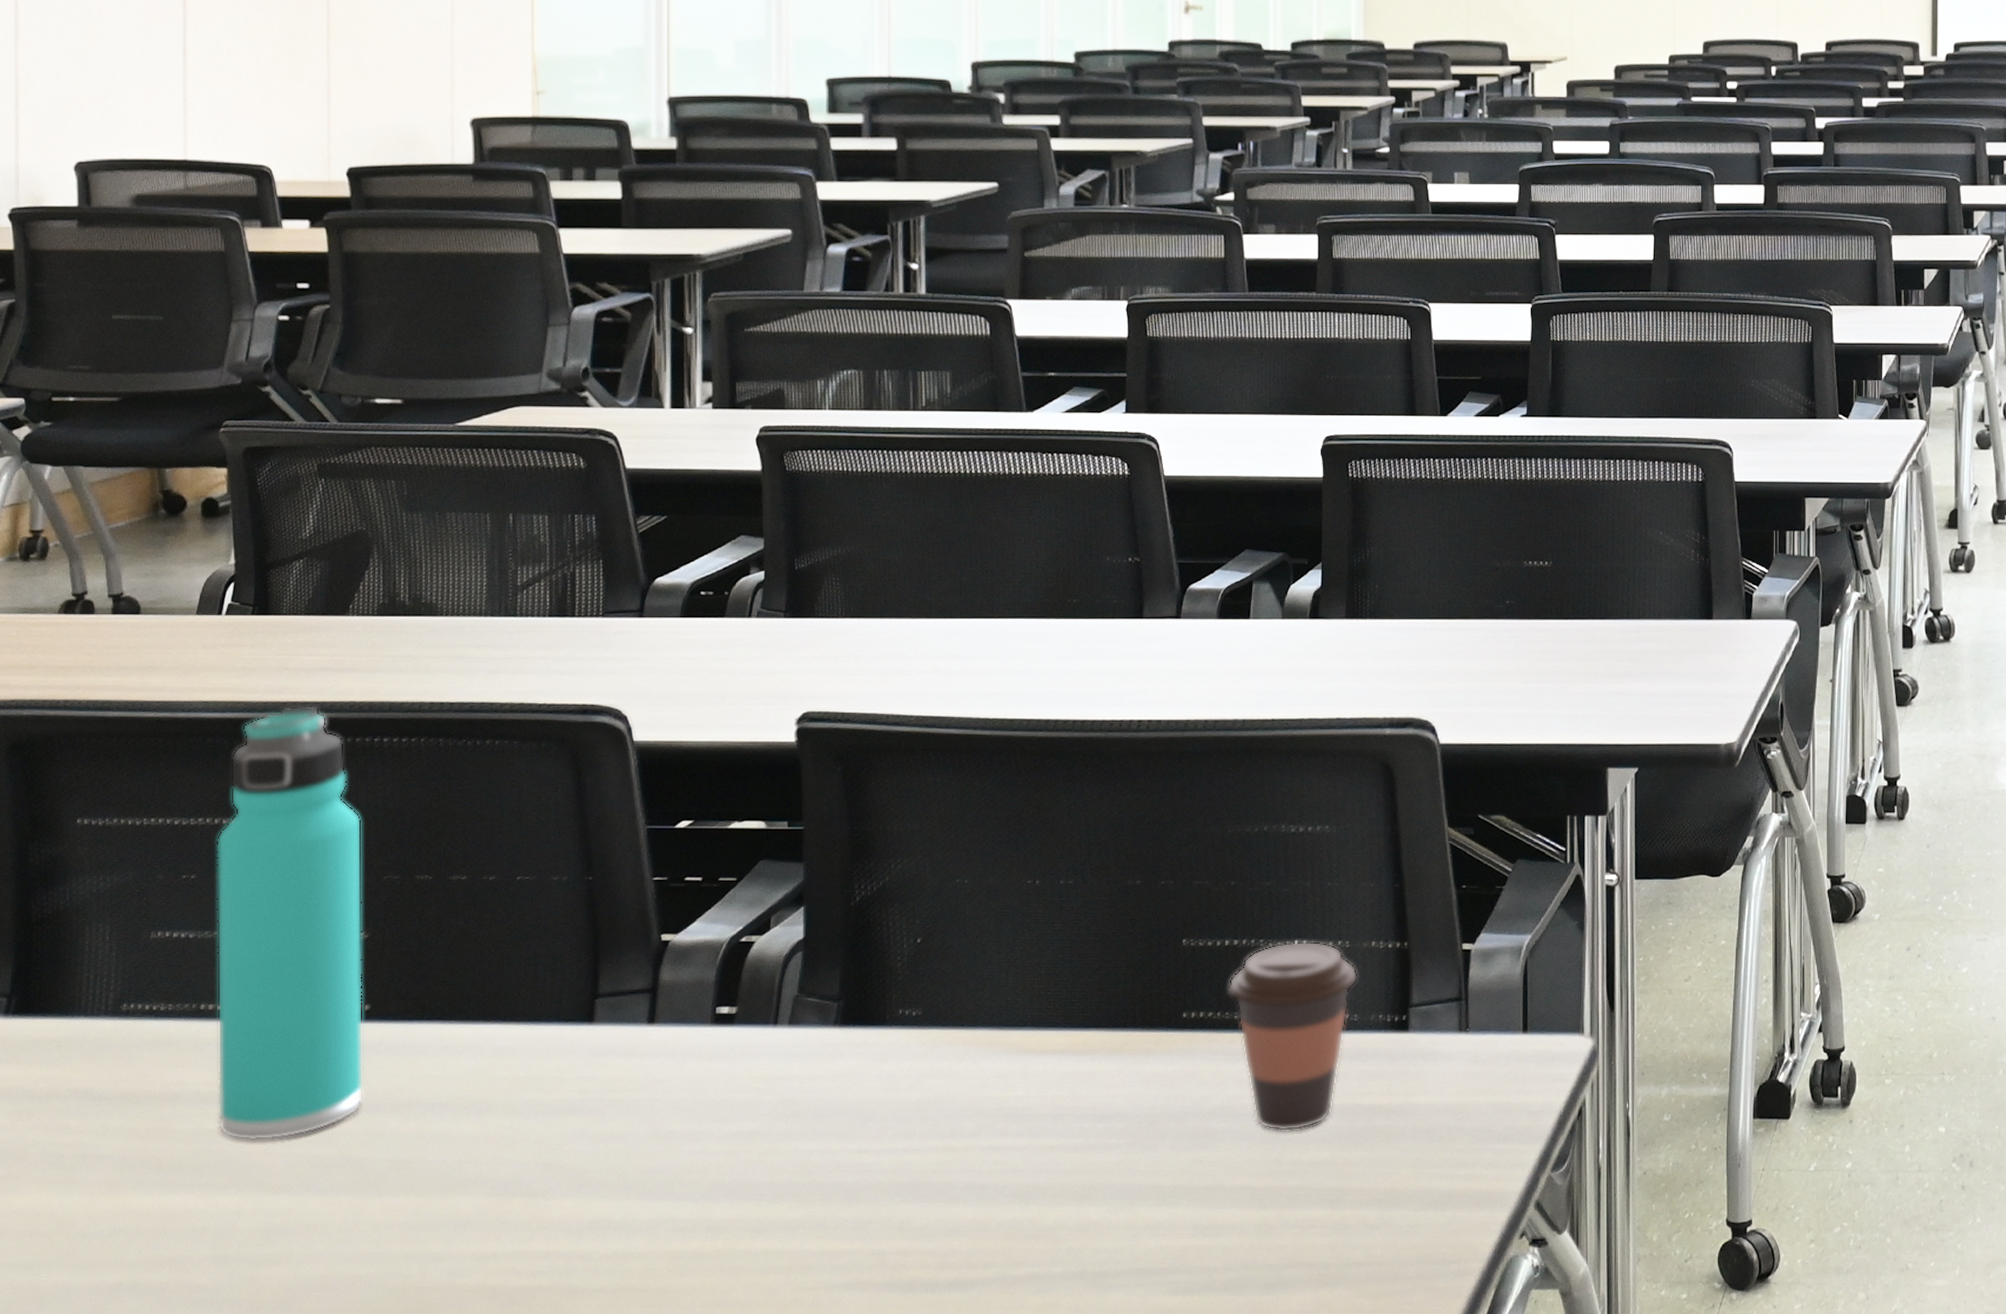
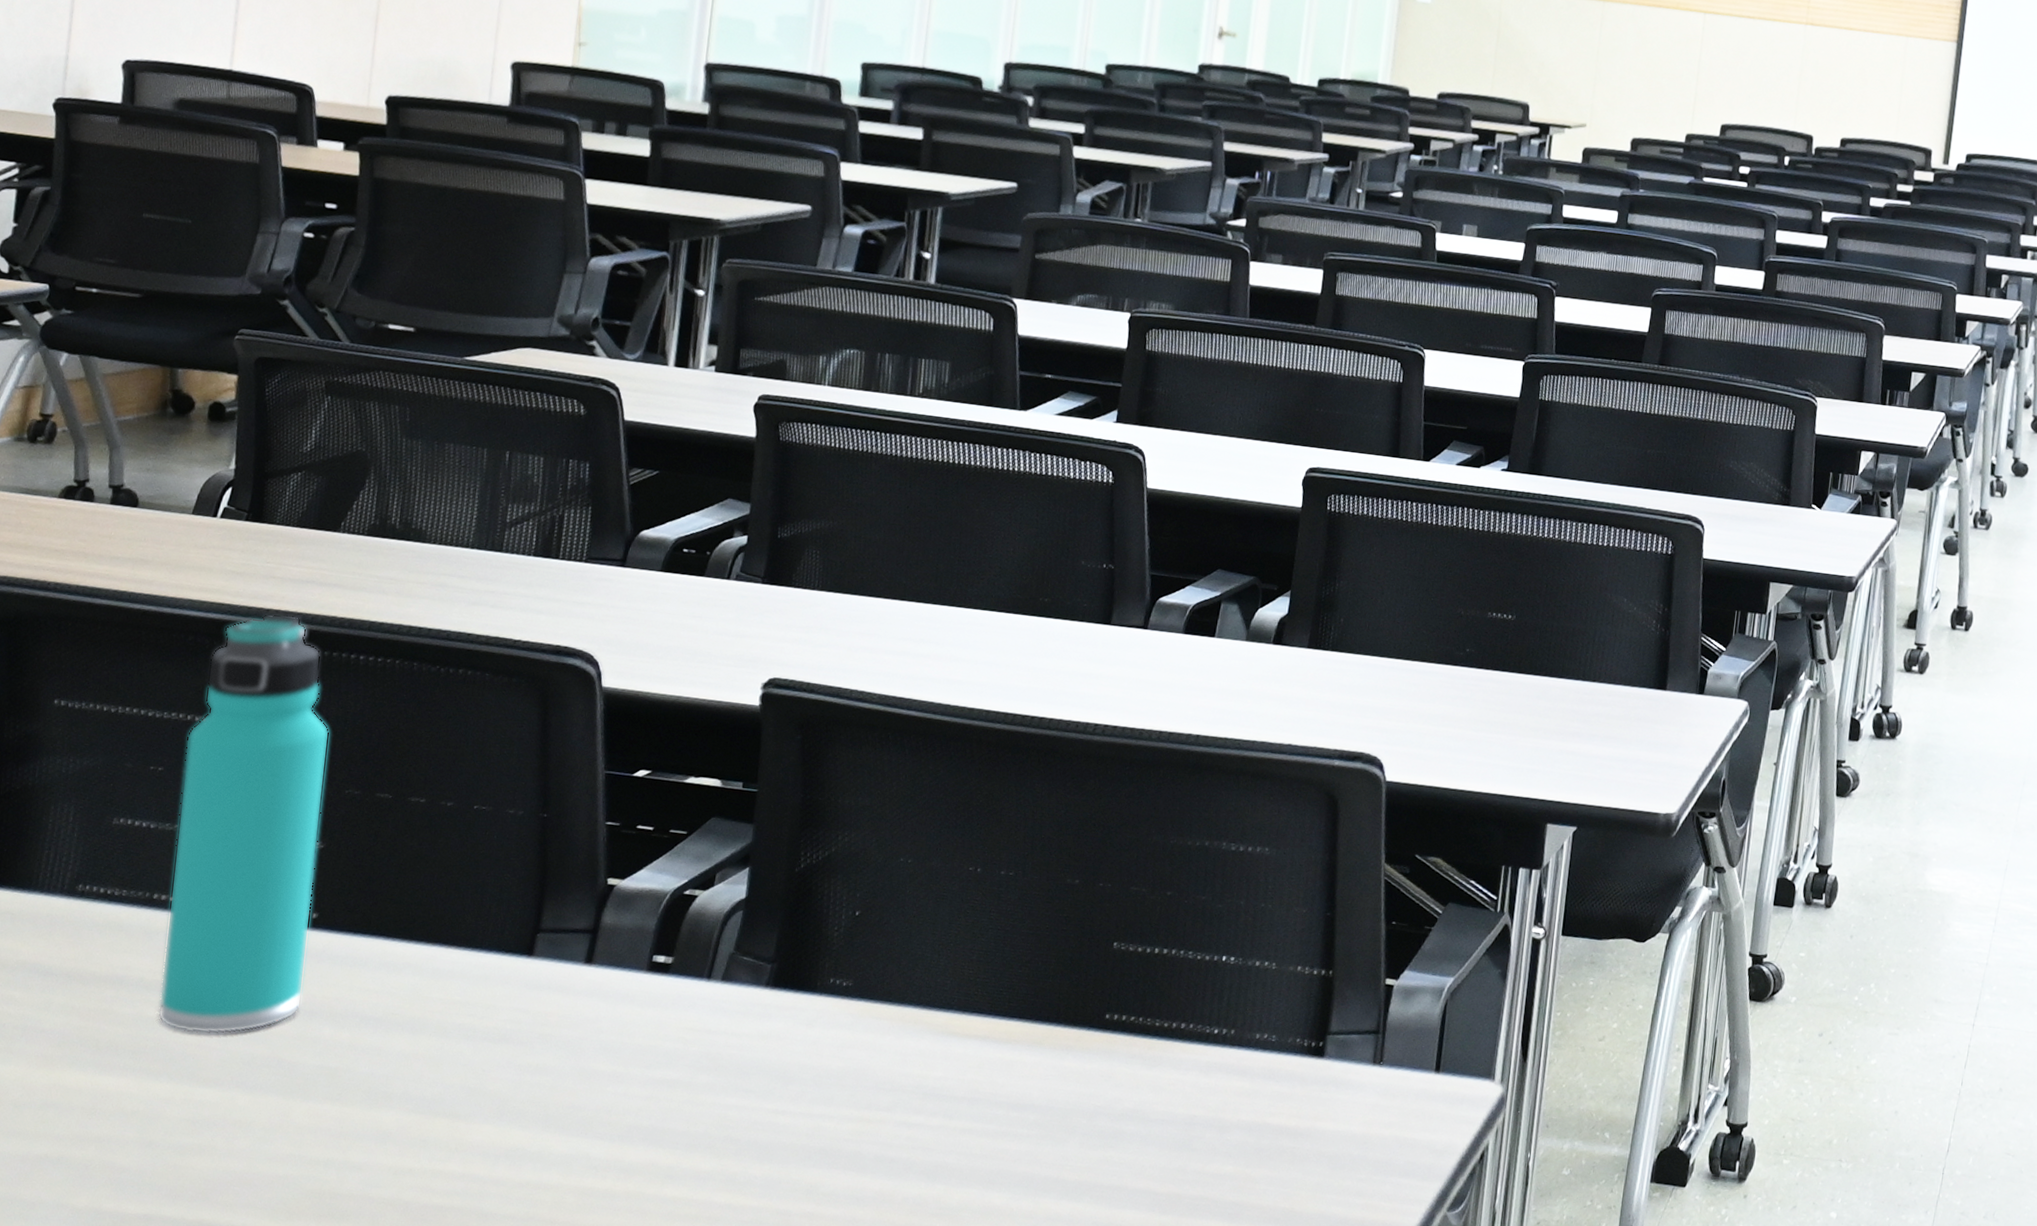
coffee cup: present [1228,941,1358,1132] -> none [1152,957,1281,1142]

